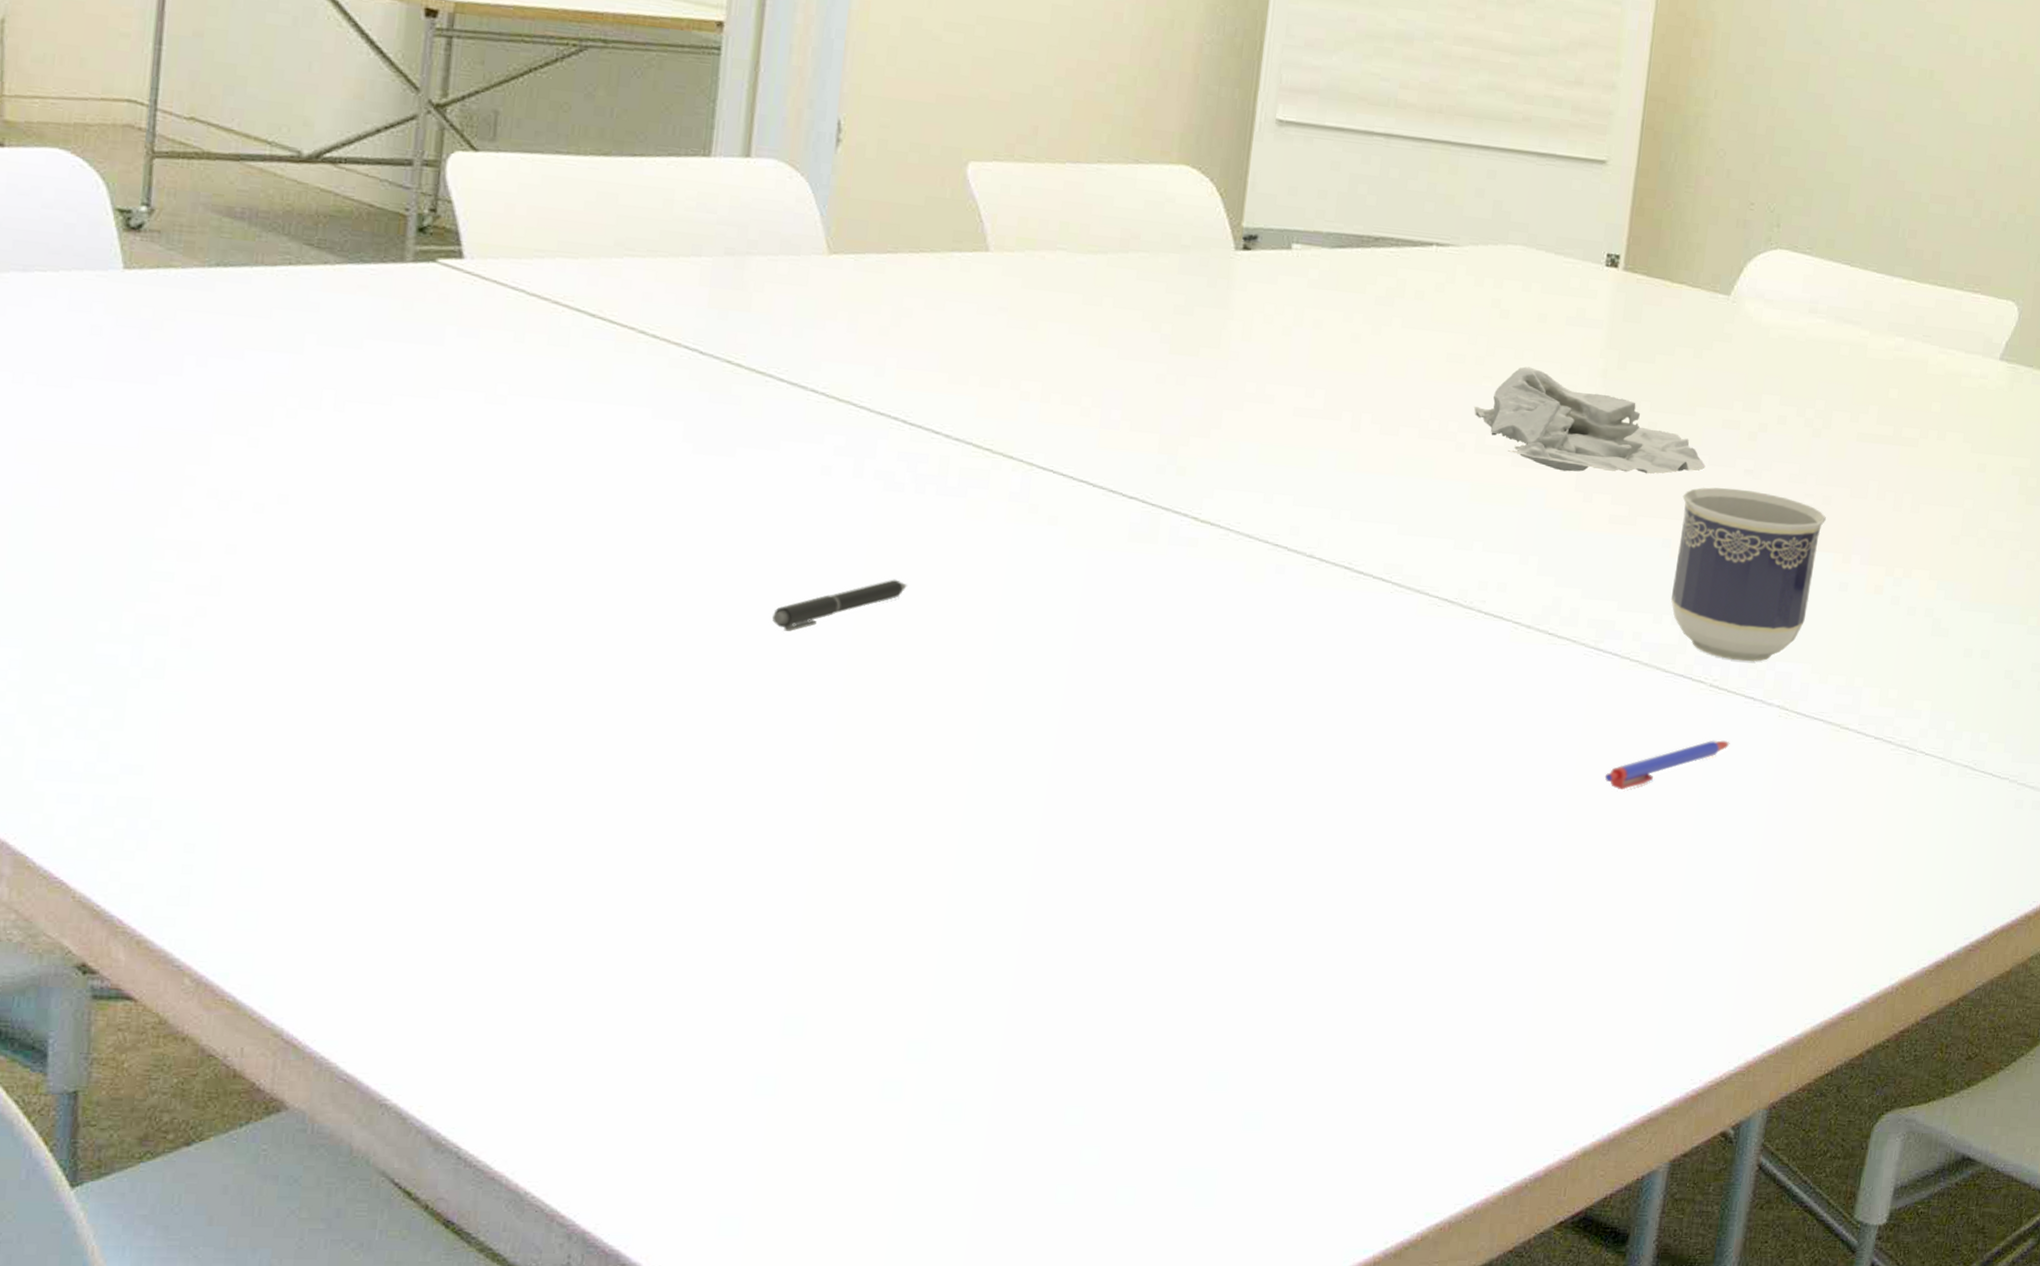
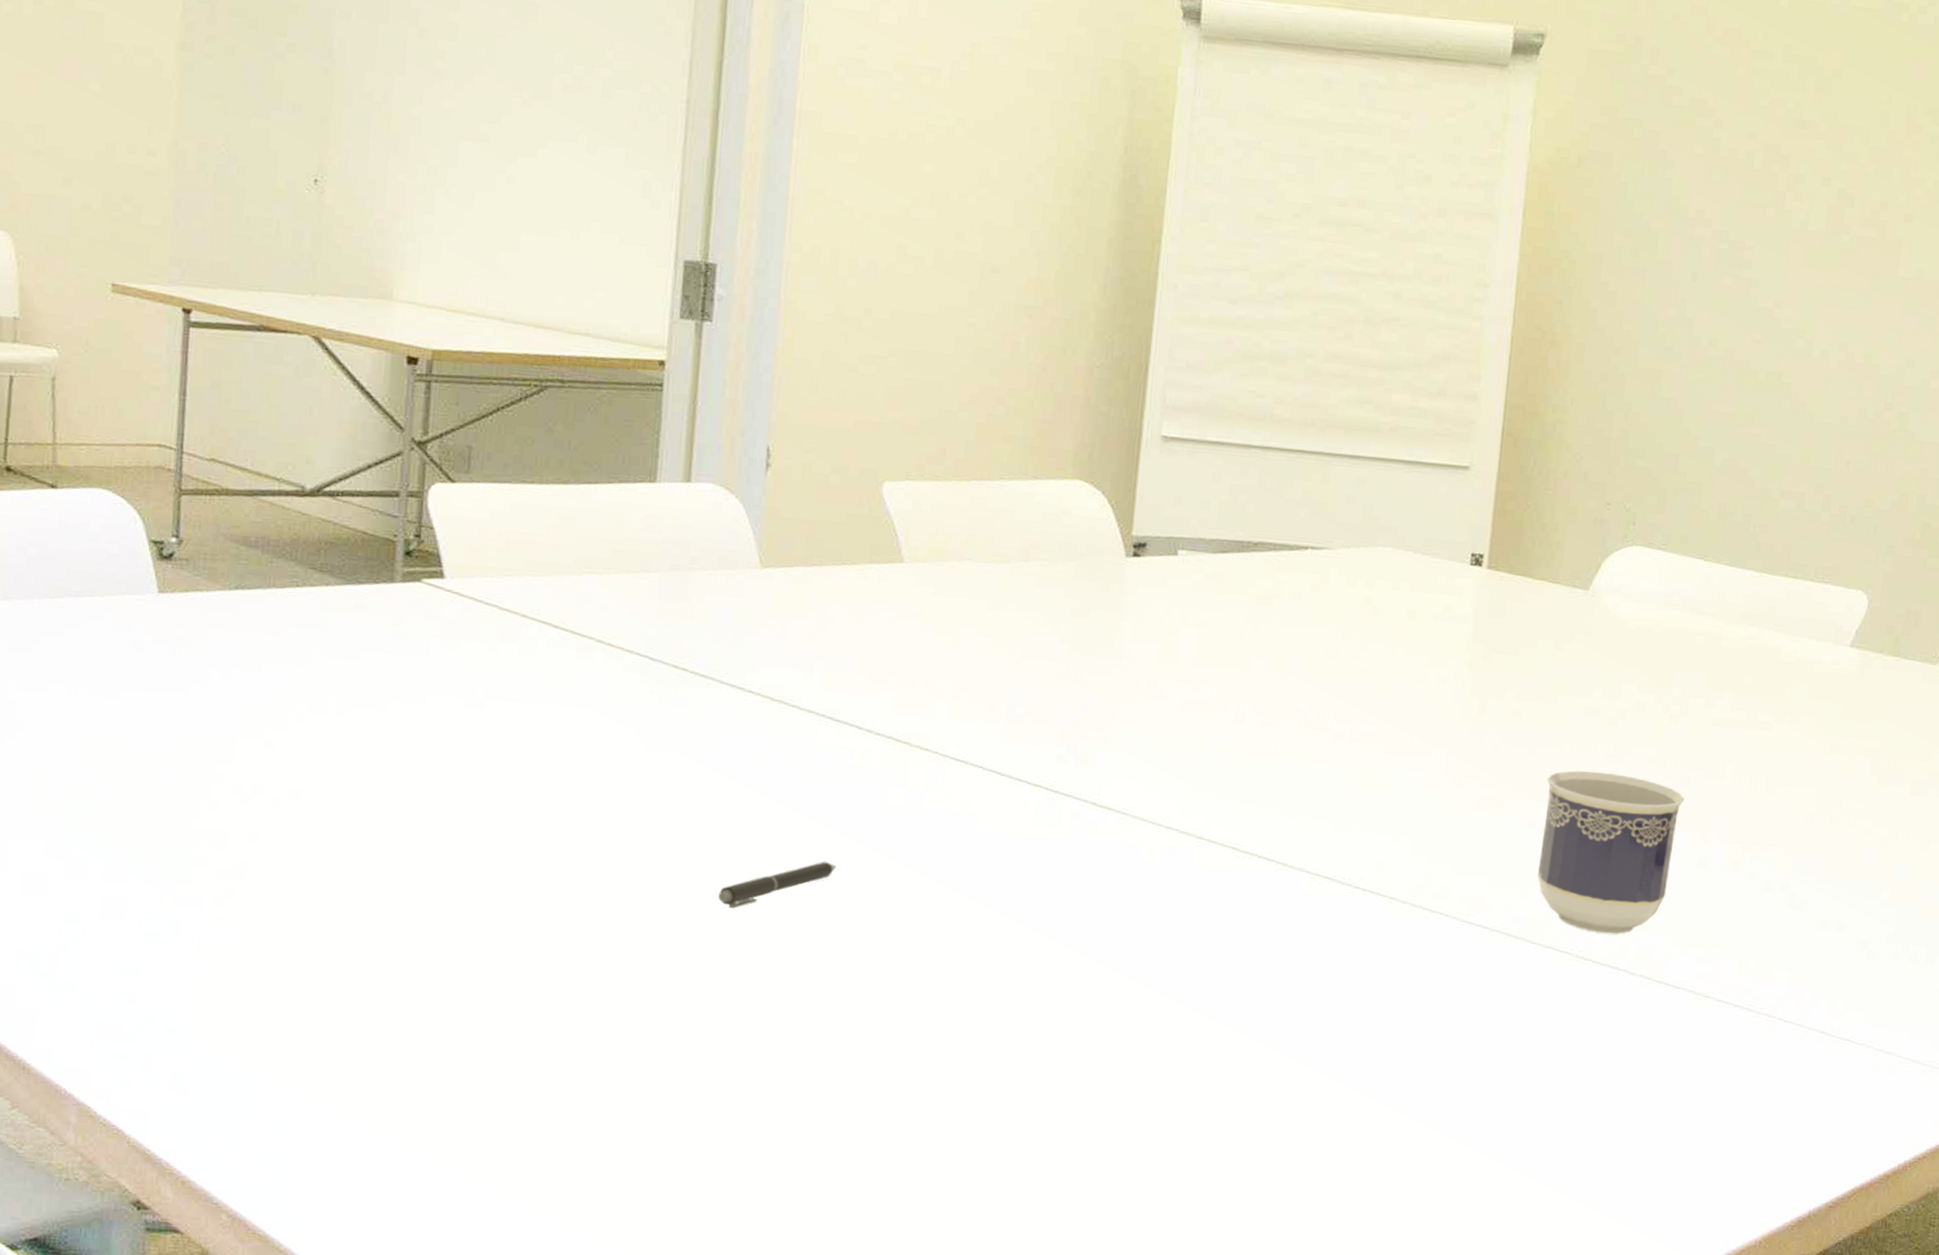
tissue: present [1473,366,1706,475] -> none [1348,660,1568,759]
pen: present [1604,740,1730,791] -> none [1477,1008,1596,1055]

